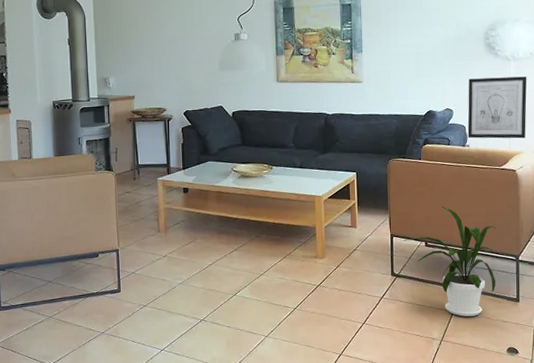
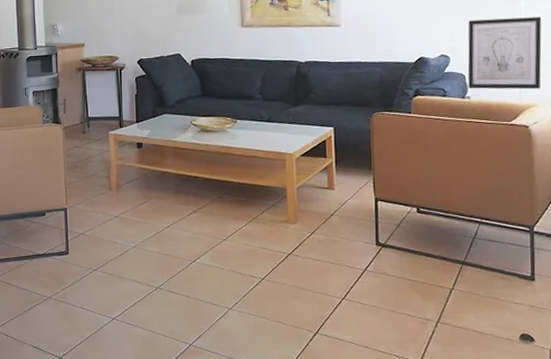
house plant: present [403,207,496,317] -> none [389,168,504,295]

